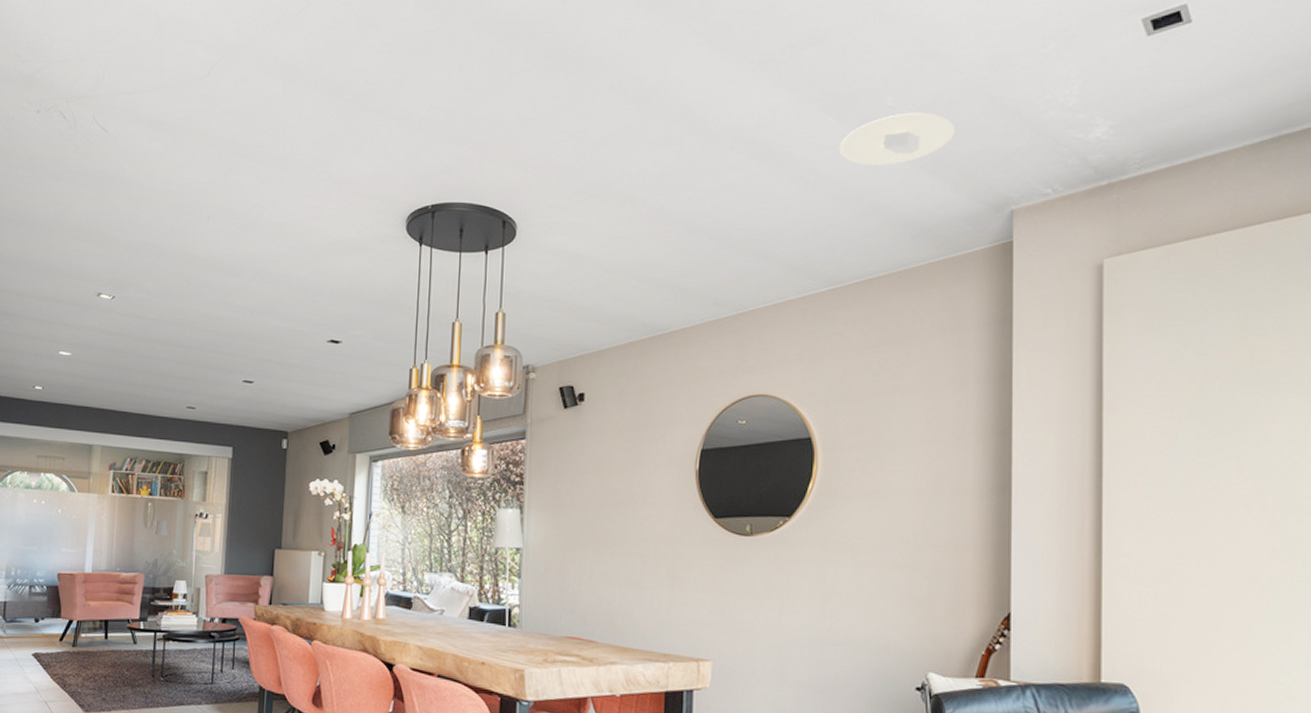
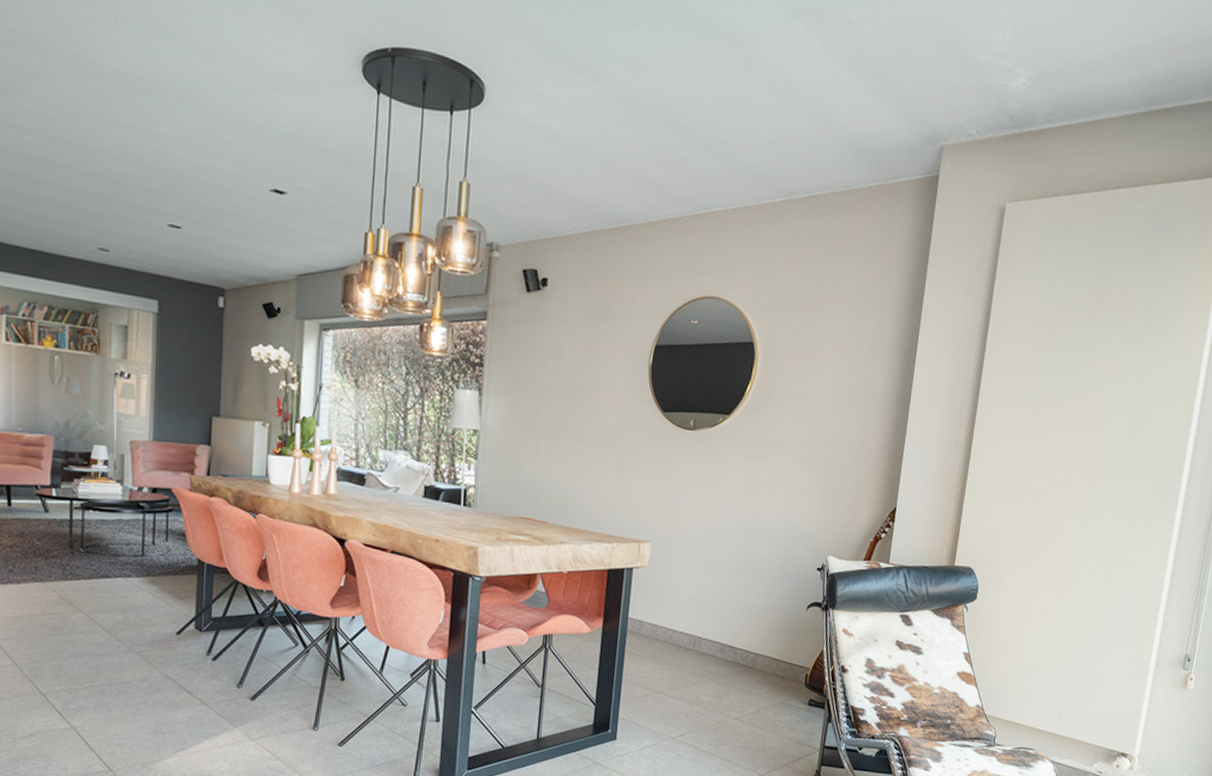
recessed light: present [839,112,955,166] -> none [804,31,906,84]

